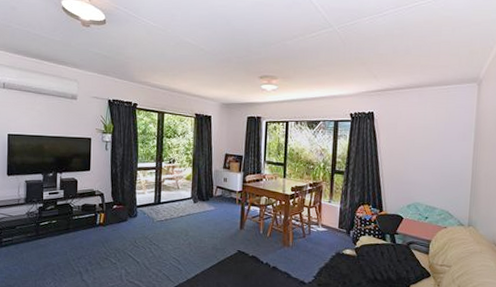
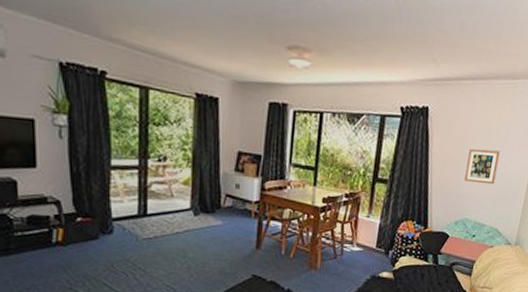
picture frame: none [412,143,442,173] -> present [464,148,500,185]

